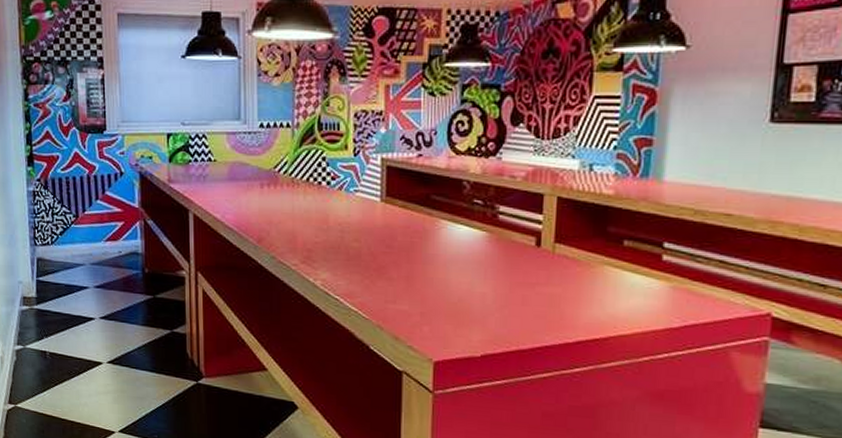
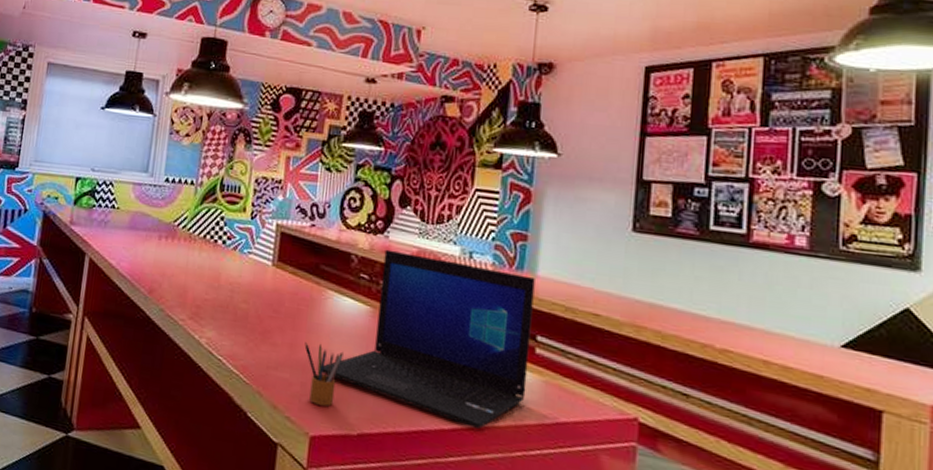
pencil box: none [421,273,462,333] -> present [304,342,344,406]
laptop: none [440,171,662,340] -> present [321,249,535,430]

